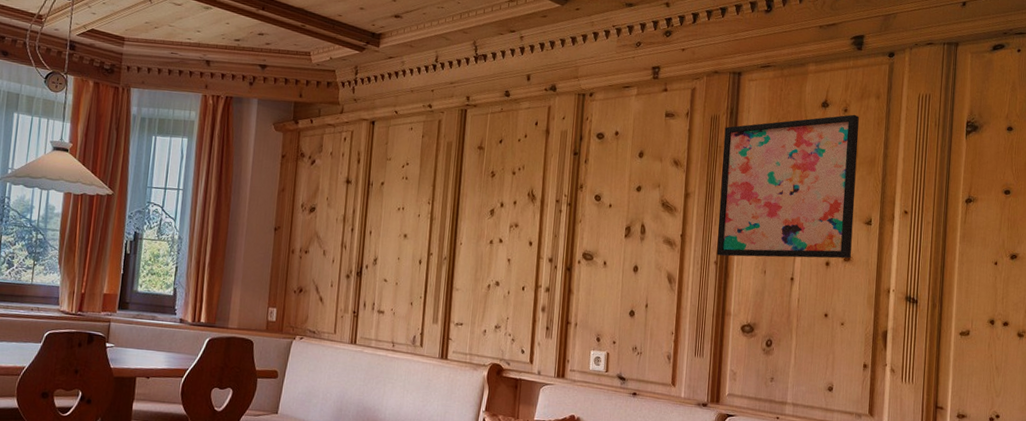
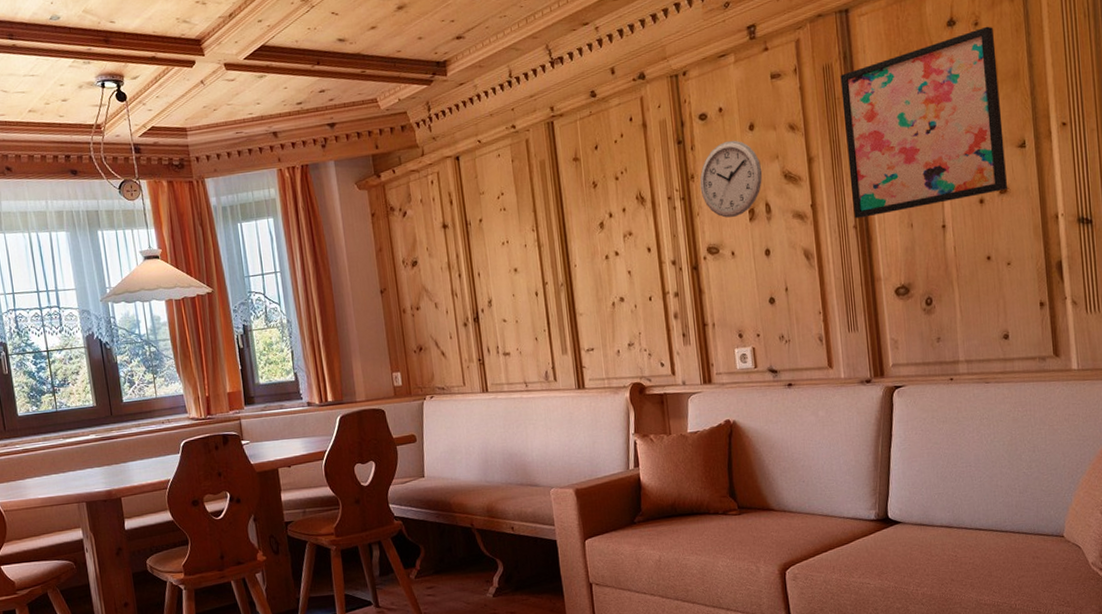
wall clock: none [586,162,644,231] -> present [699,140,763,218]

